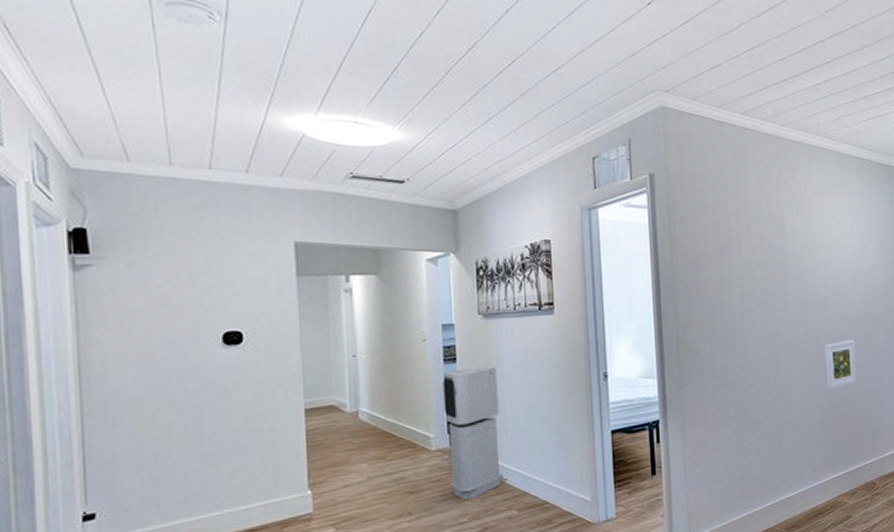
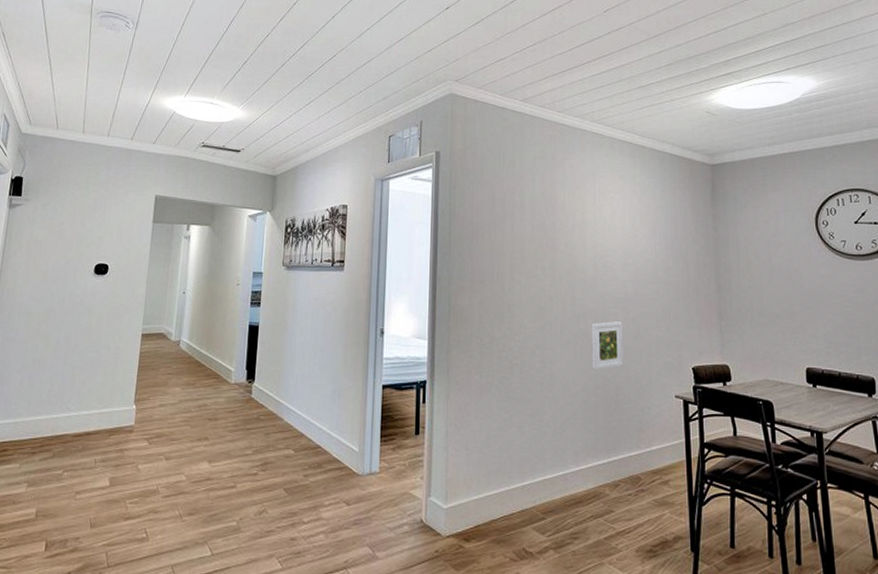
air purifier: present [442,365,504,500] -> none [241,312,292,433]

